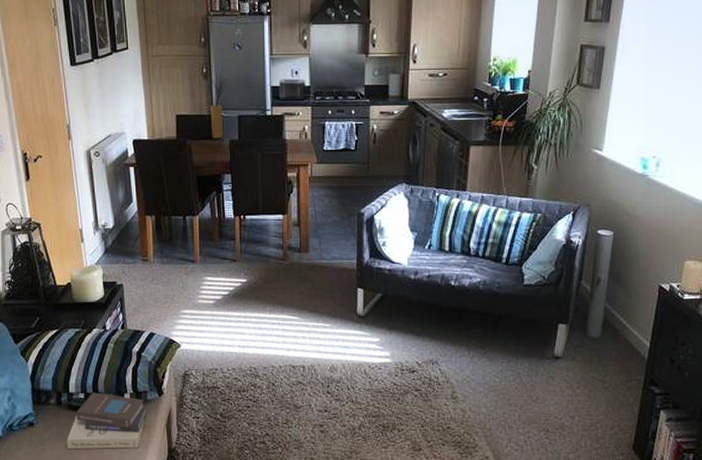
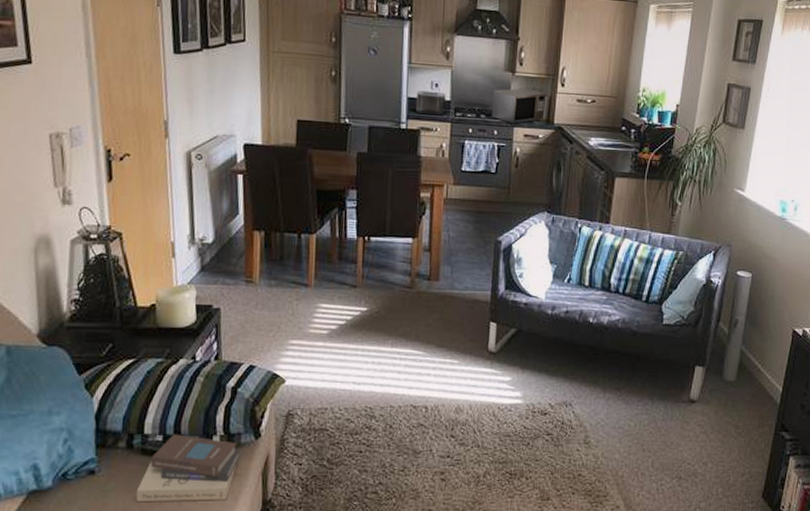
vase: present [207,76,227,139] -> none [335,81,358,151]
microwave: none [349,67,400,102] -> present [492,87,547,124]

